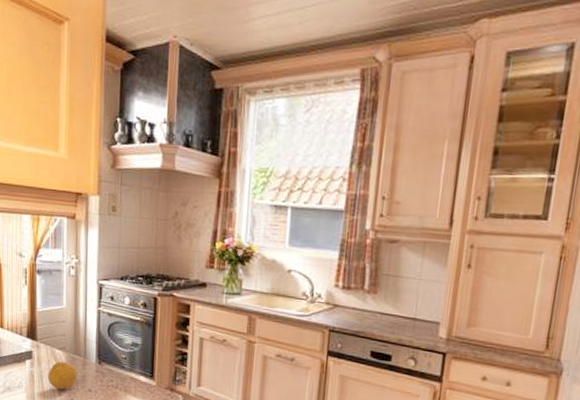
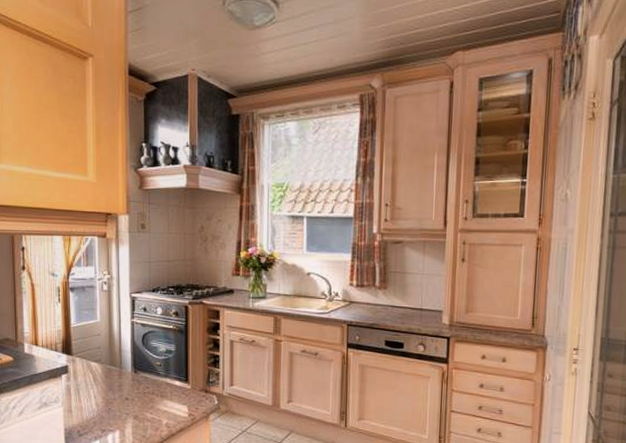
fruit: present [48,361,78,390] -> none [84,373,114,400]

